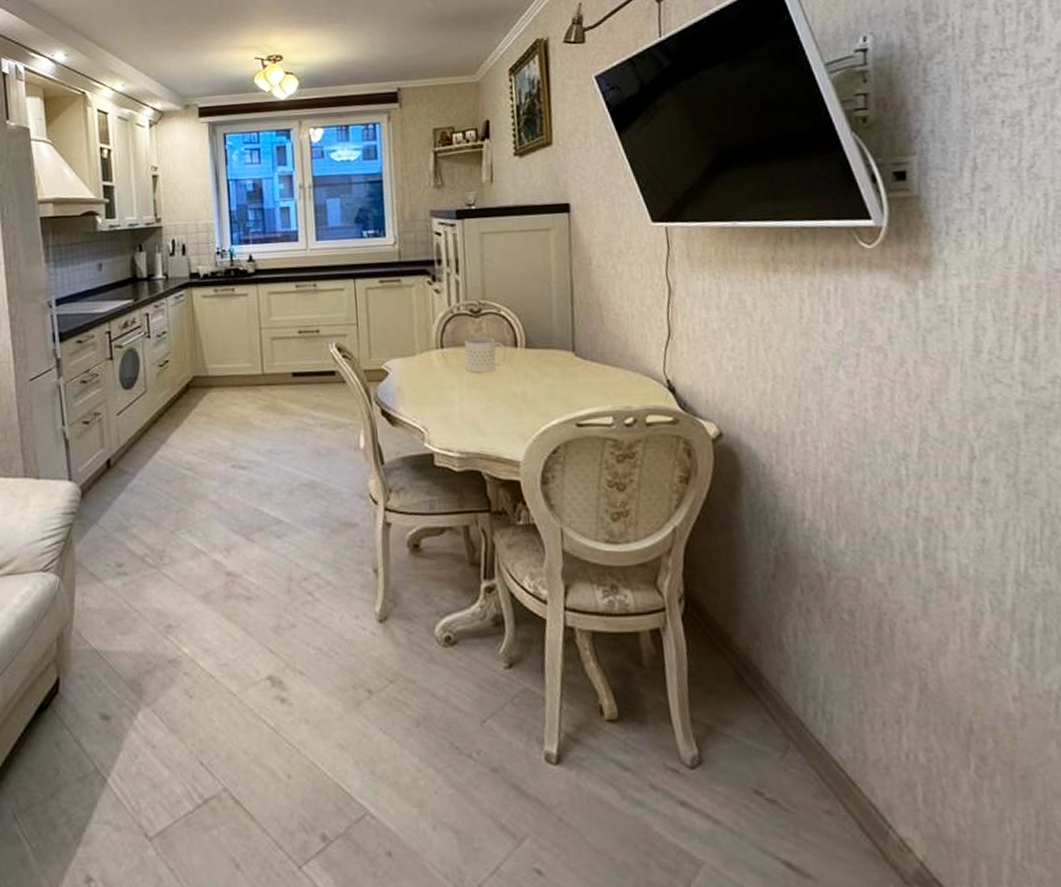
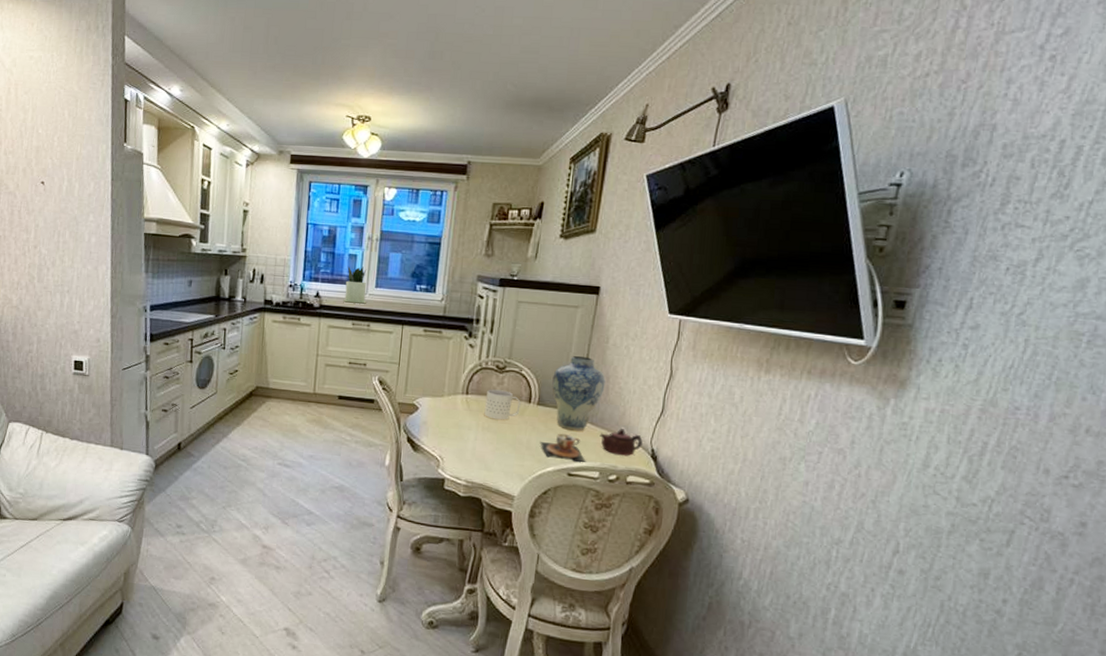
planter: none [280,219,310,264] -> present [343,265,368,305]
vase: none [536,284,599,373] -> present [551,355,606,432]
teacup: none [536,377,595,409] -> present [540,433,586,462]
teapot: none [604,361,655,394] -> present [599,429,643,457]

